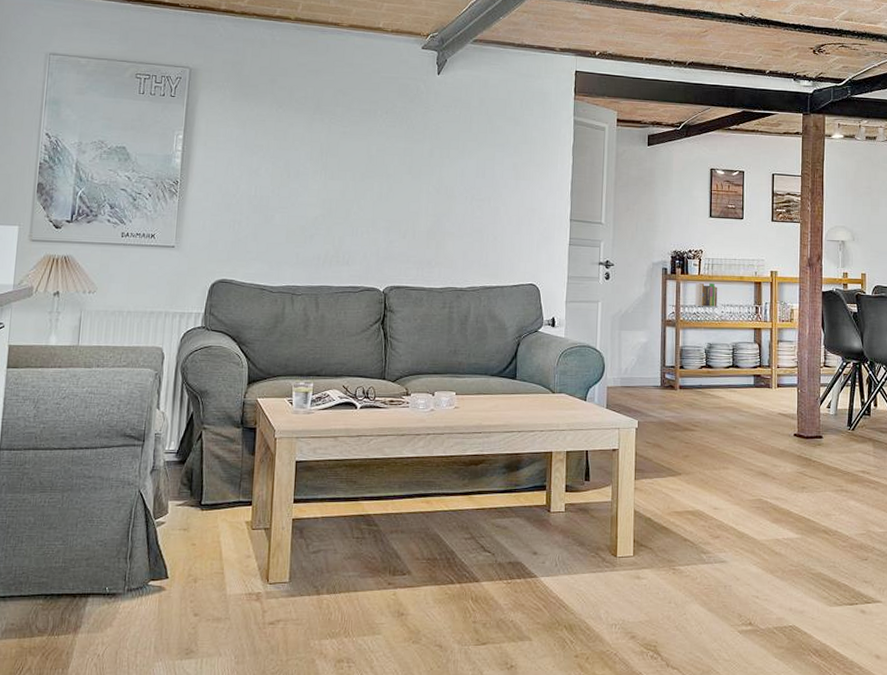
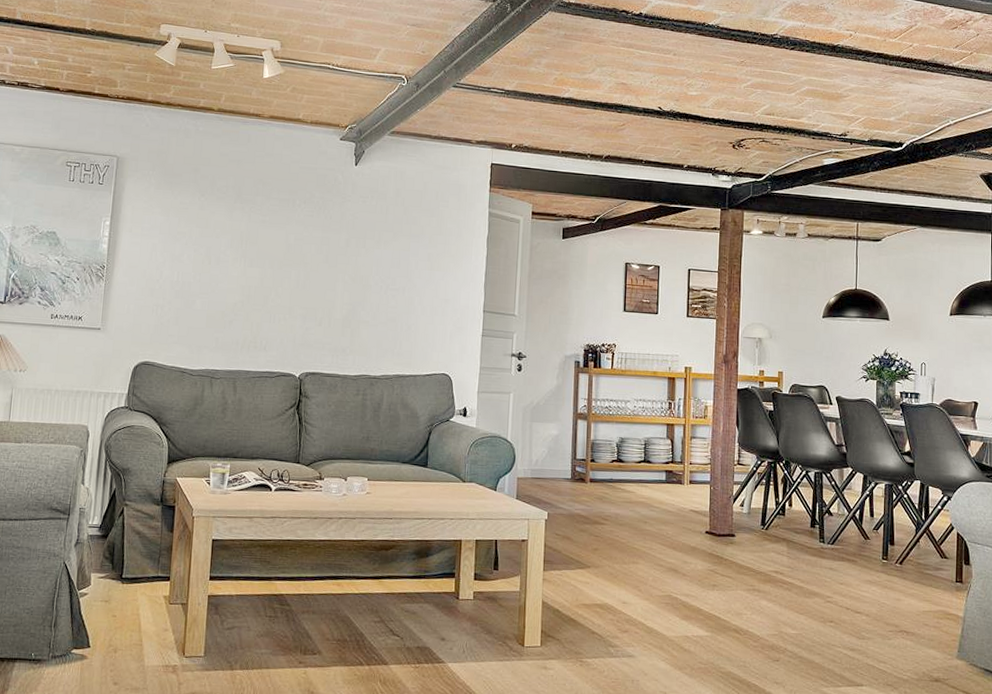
books: present [694,282,718,307] -> none [606,376,631,401]

